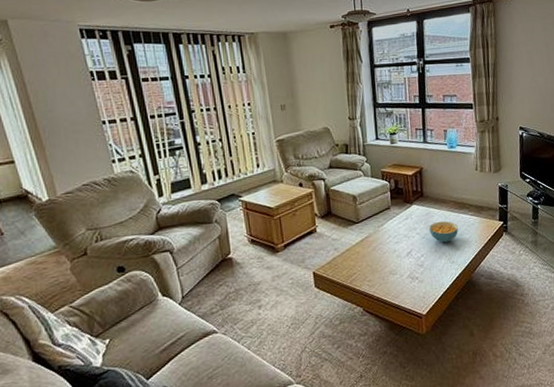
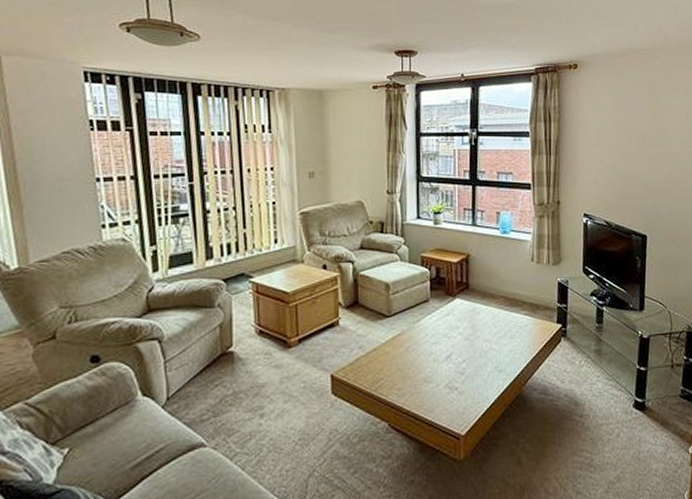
cereal bowl: present [429,221,458,243] -> none [474,319,508,346]

